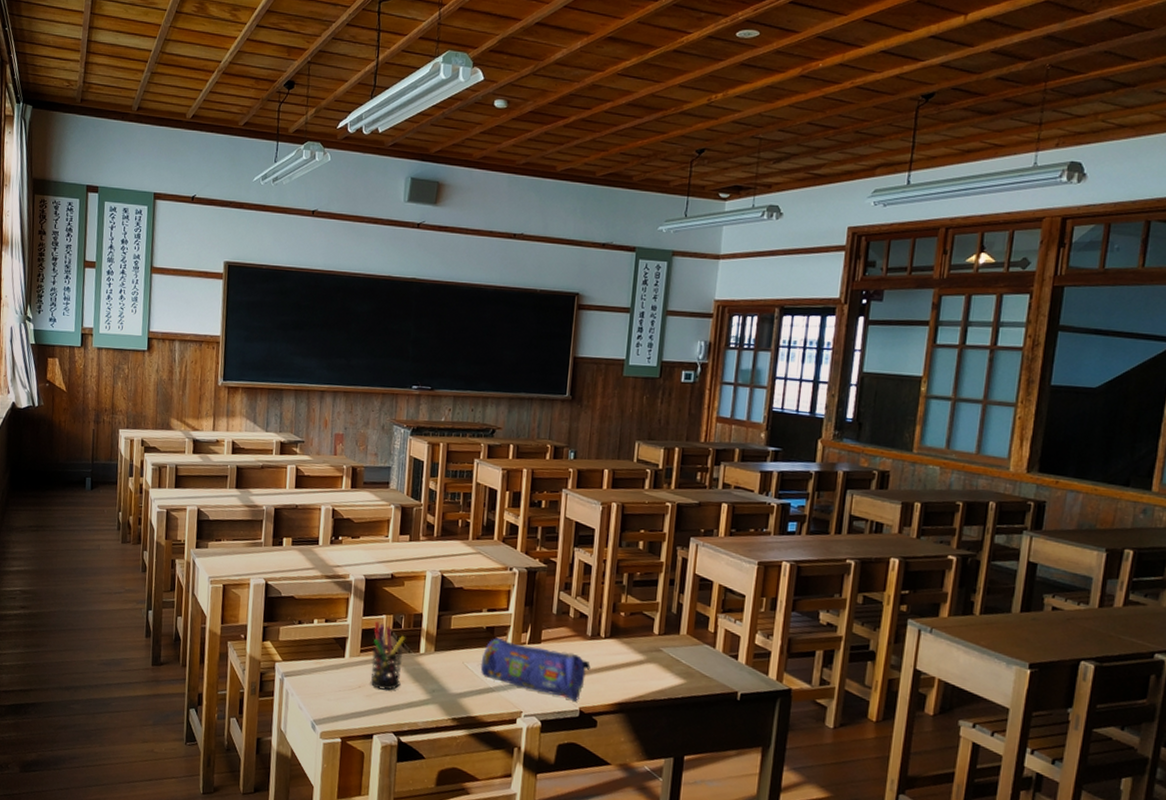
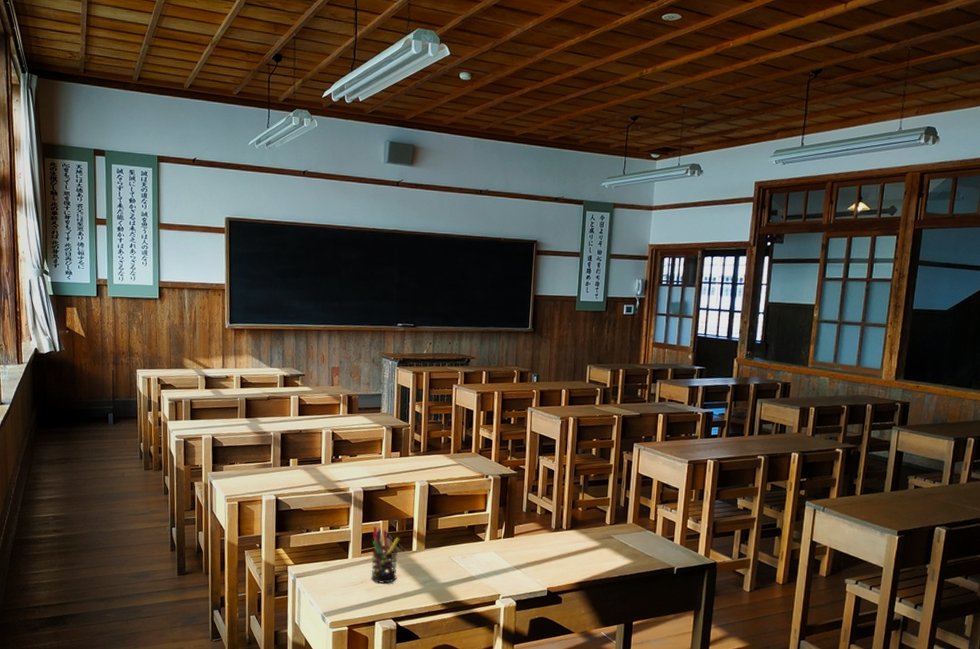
pencil case: present [480,638,591,701] -> none [464,535,555,583]

